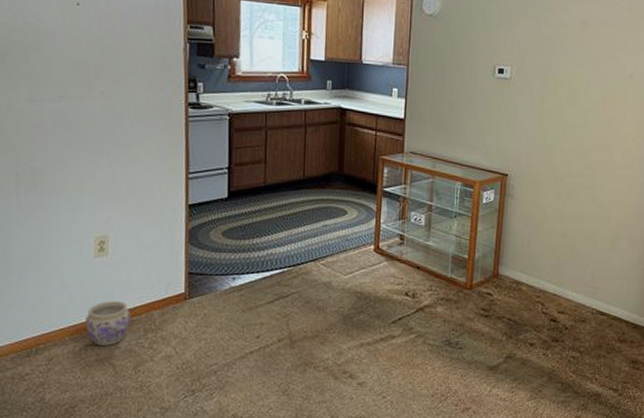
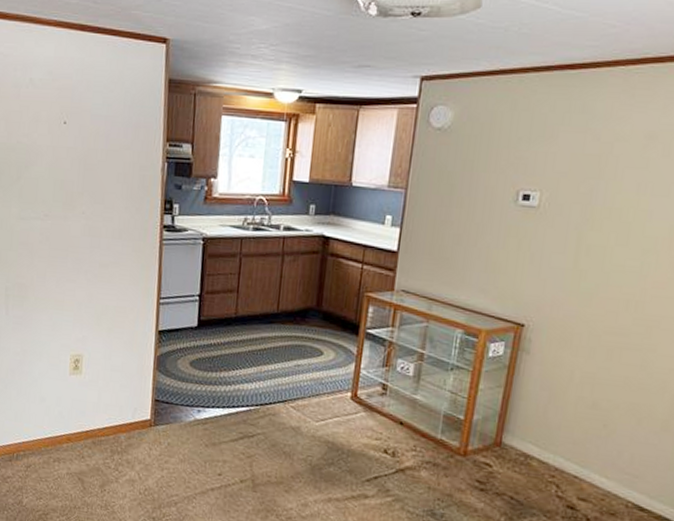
planter: present [85,301,131,347] -> none [59,418,100,462]

